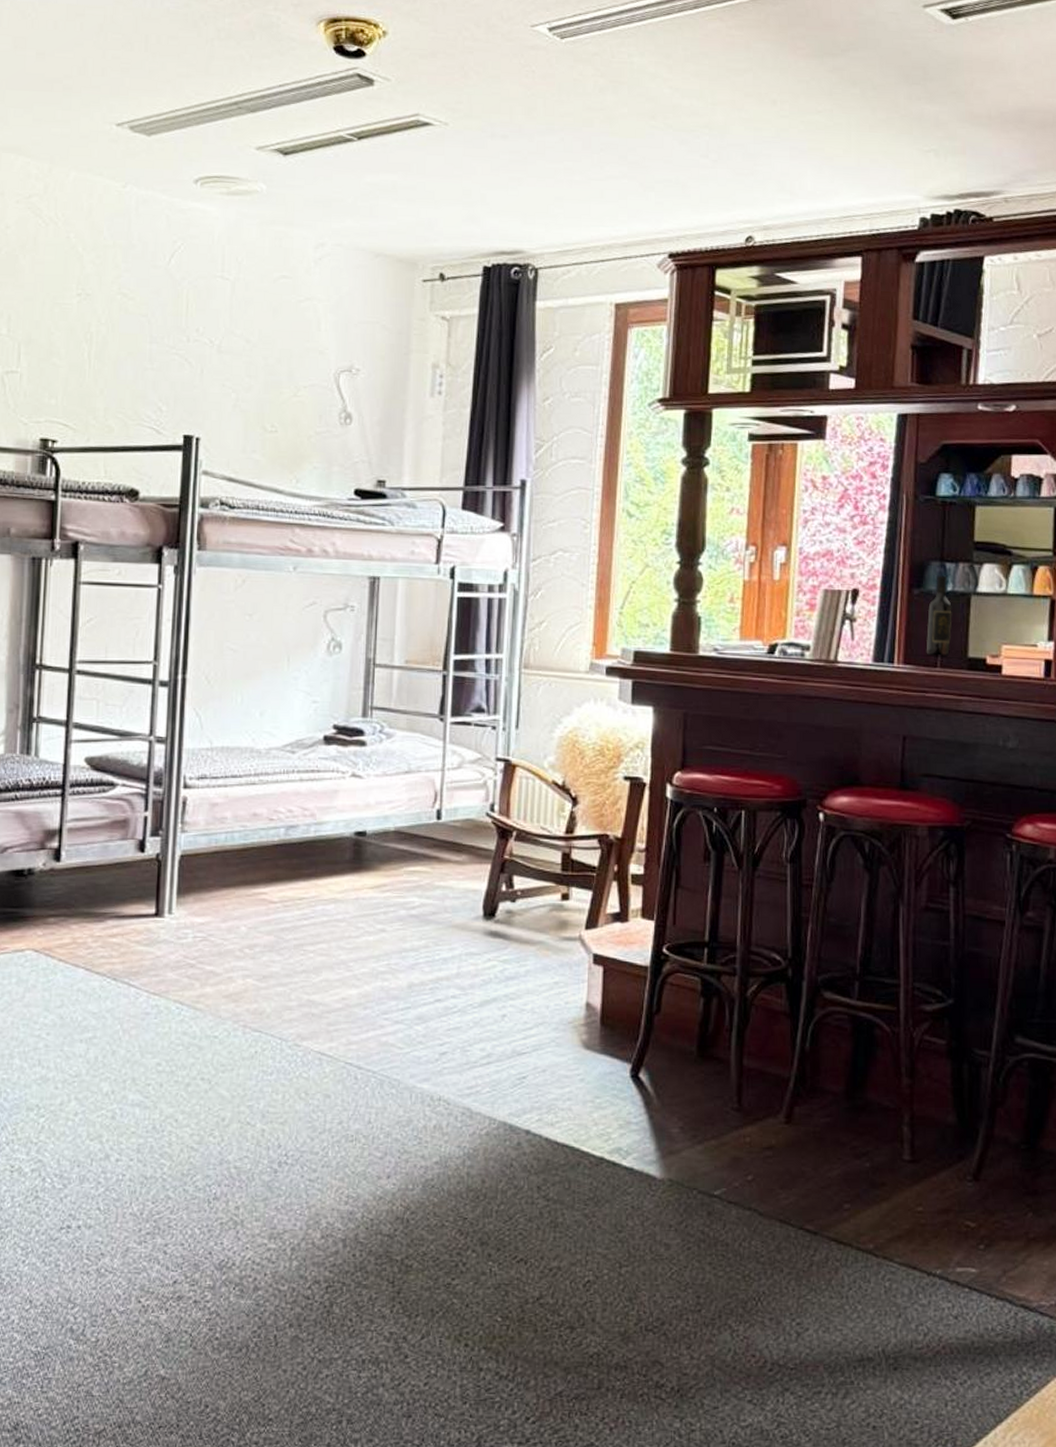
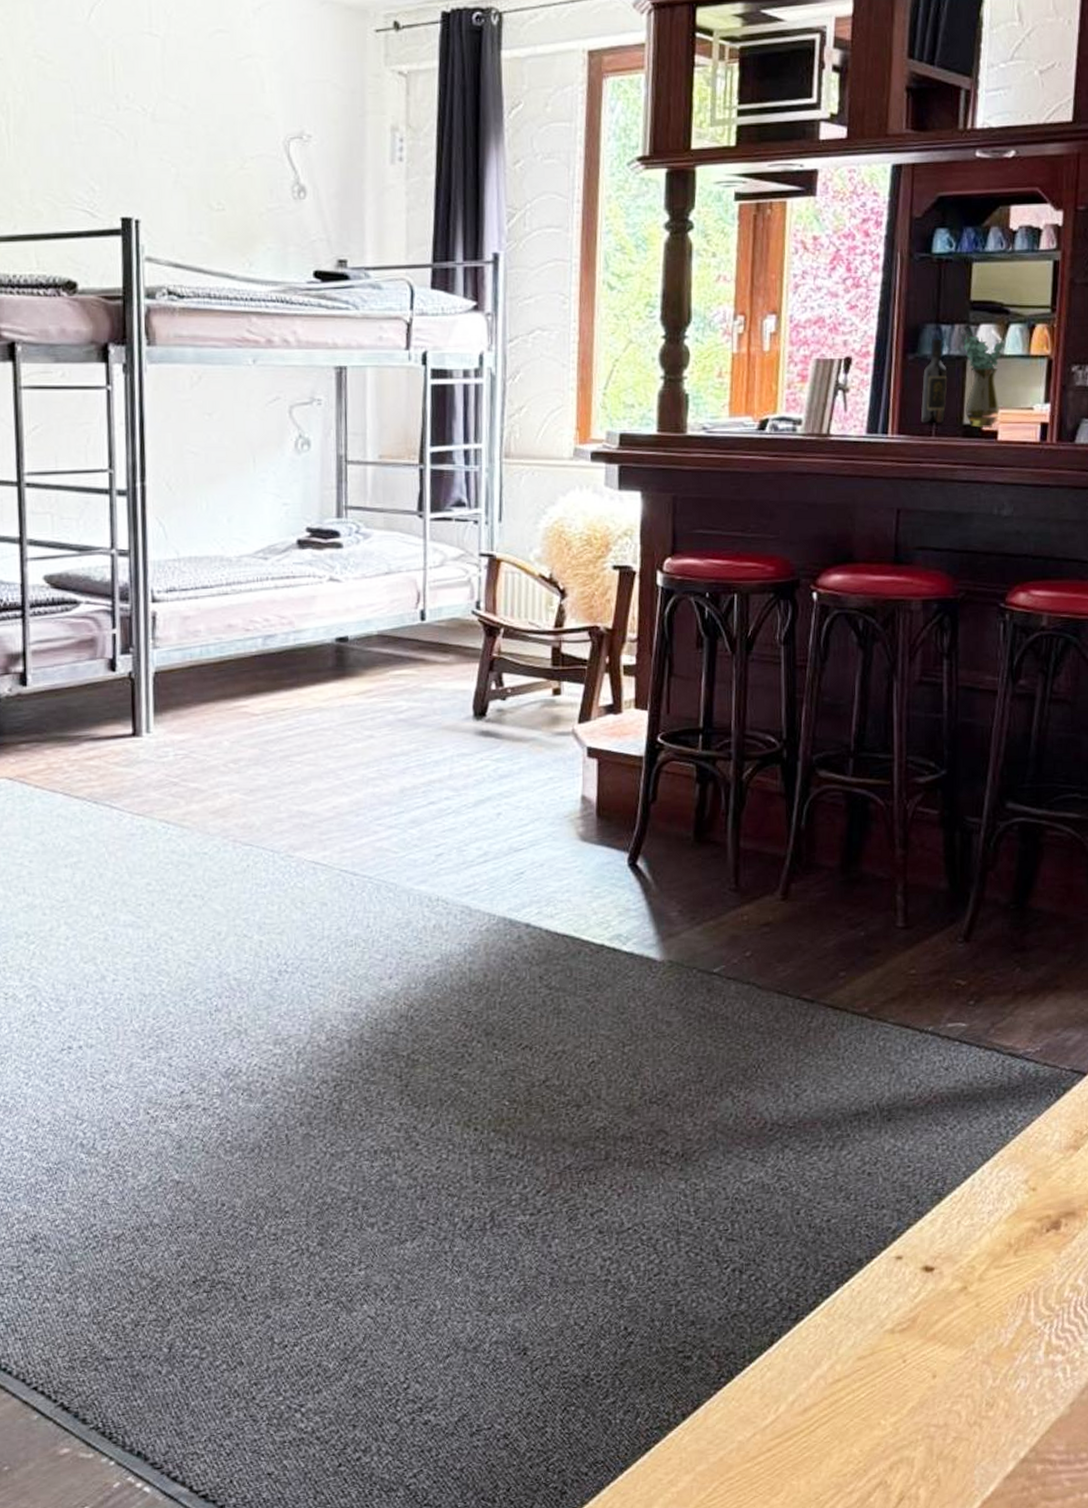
vase: none [965,568,1008,662] -> present [961,329,1005,428]

